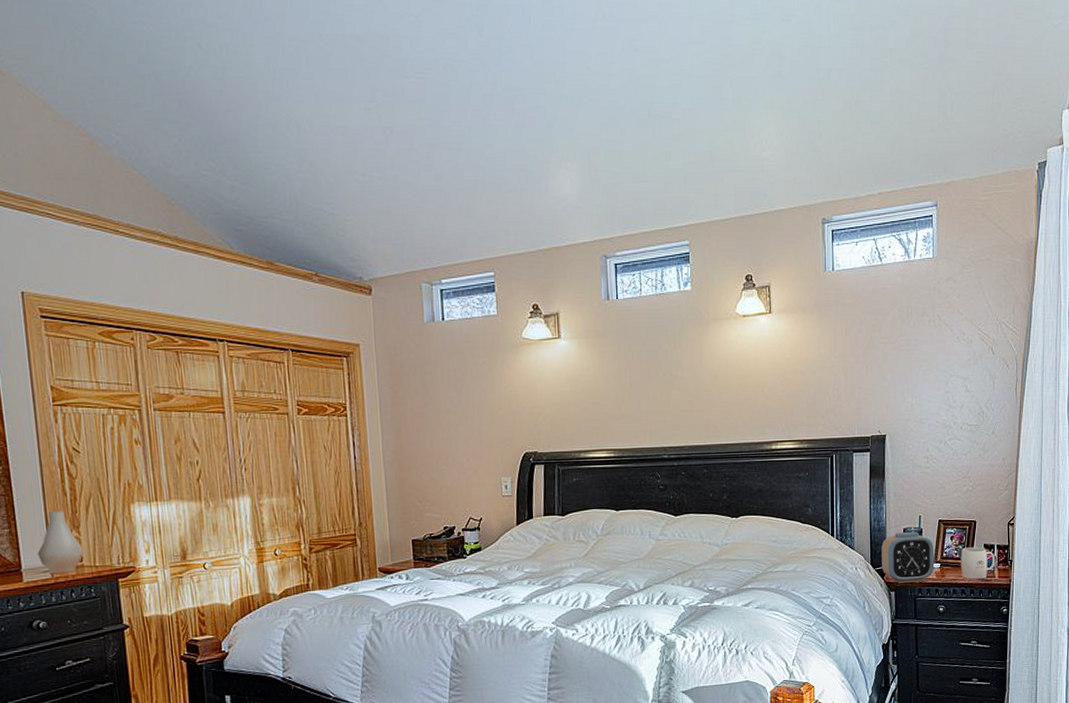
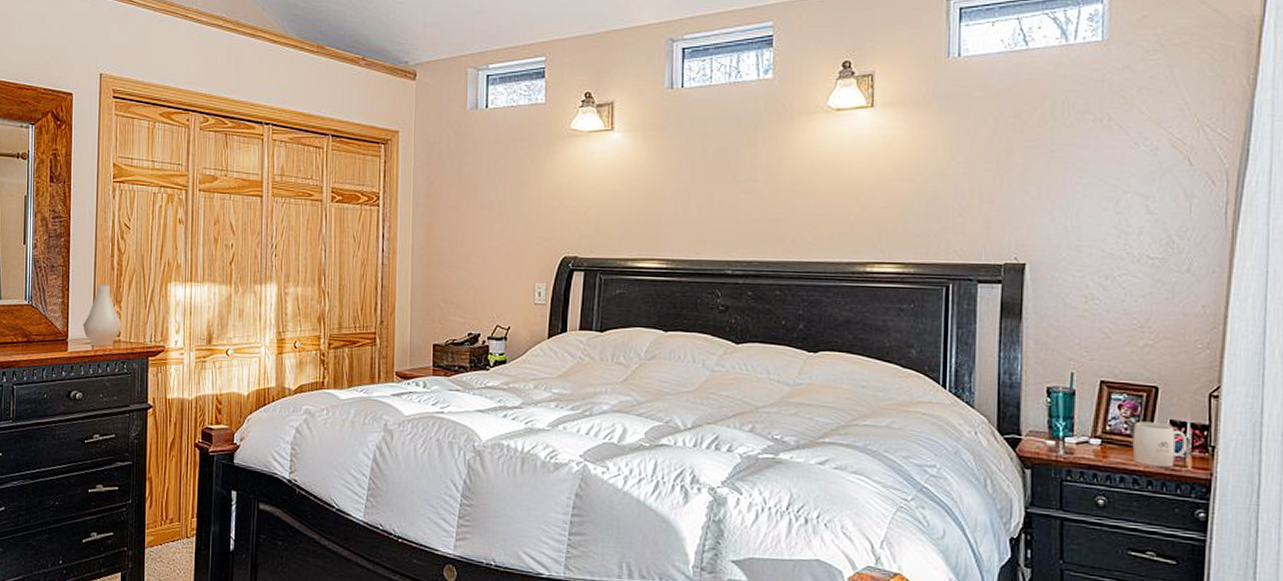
alarm clock: present [882,531,935,584] -> none [1013,391,1093,461]

